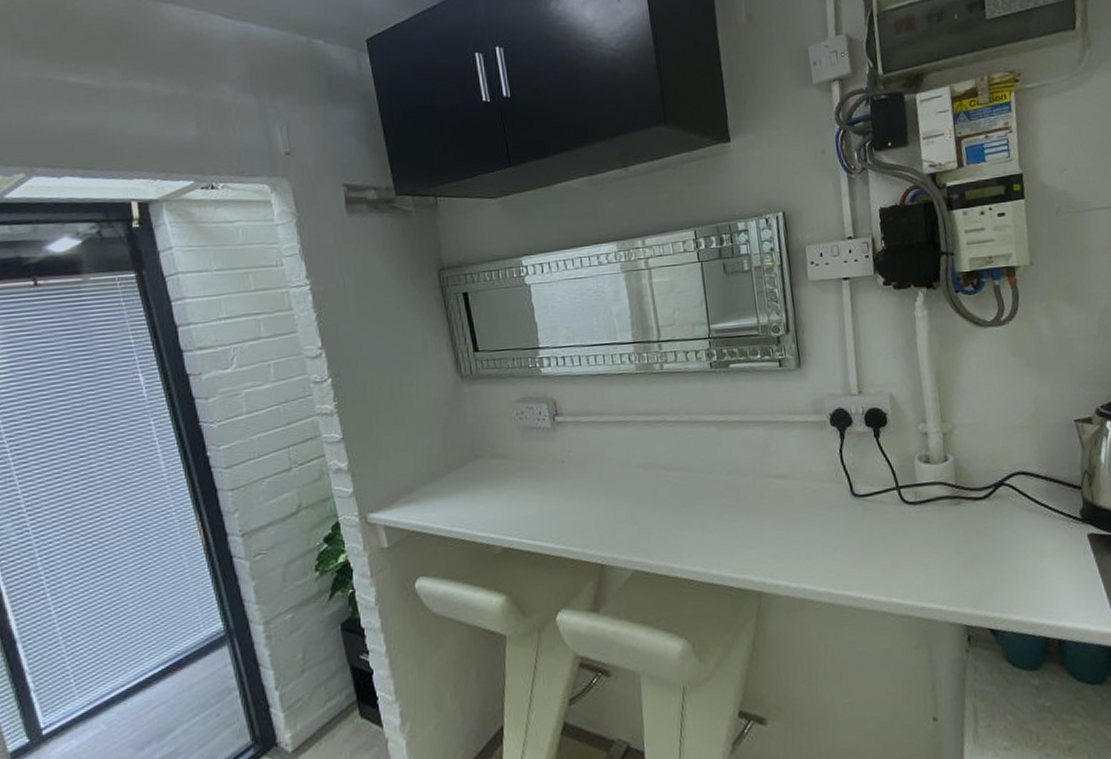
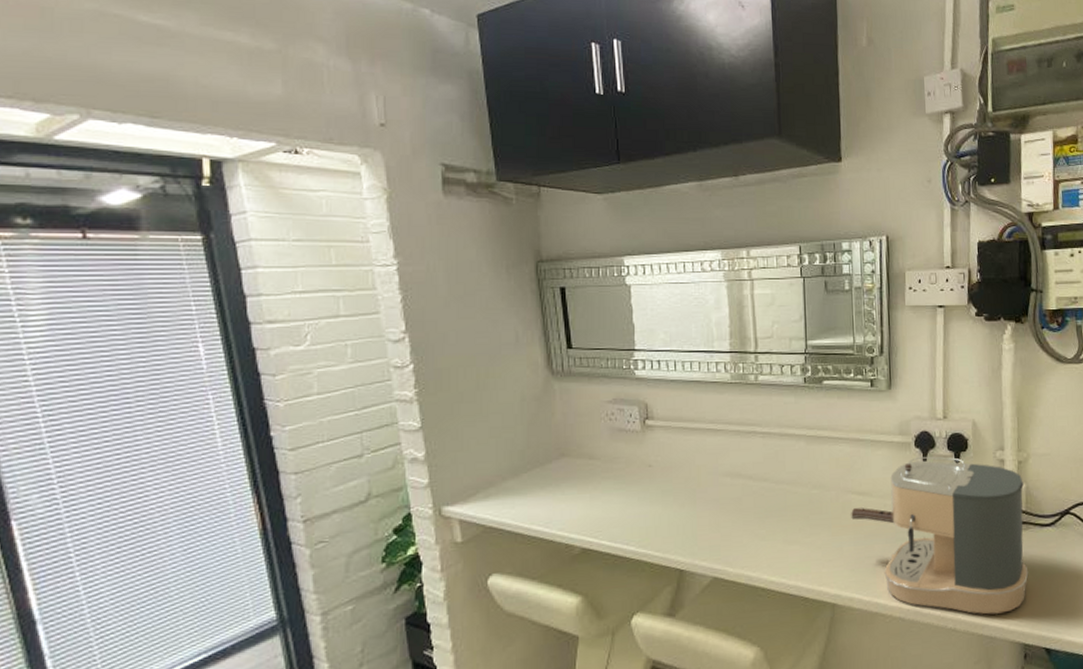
coffee maker: none [769,433,965,596] -> present [851,456,1029,615]

